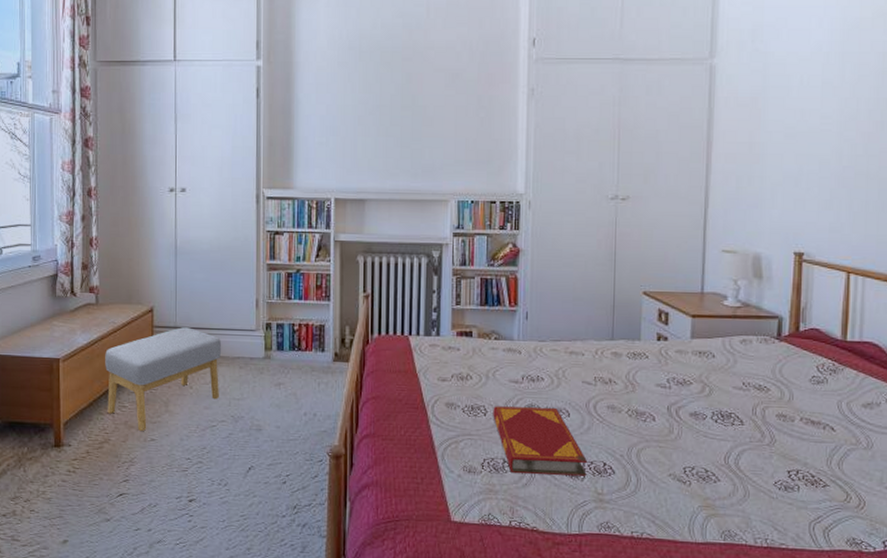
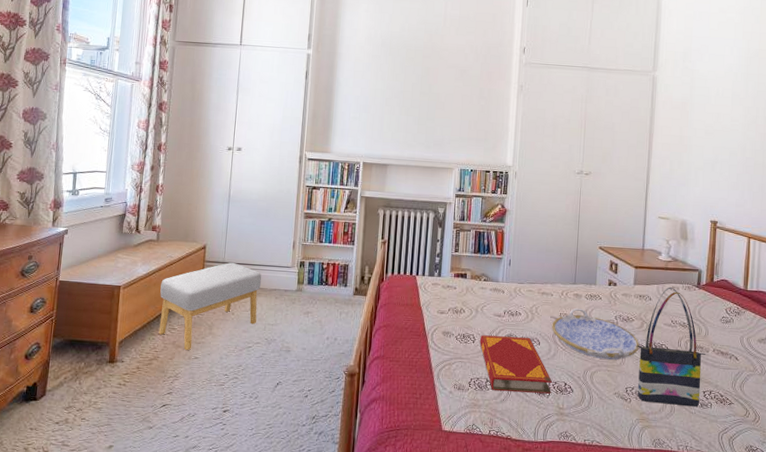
serving tray: none [584,369,700,433] -> present [552,308,639,360]
tote bag: none [696,340,791,491] -> present [636,287,706,407]

